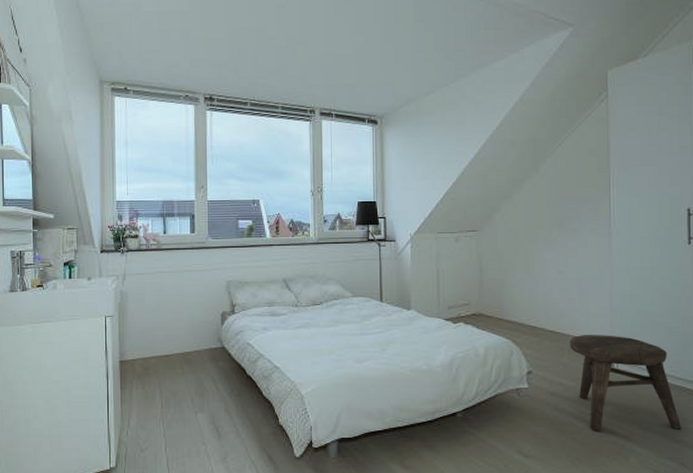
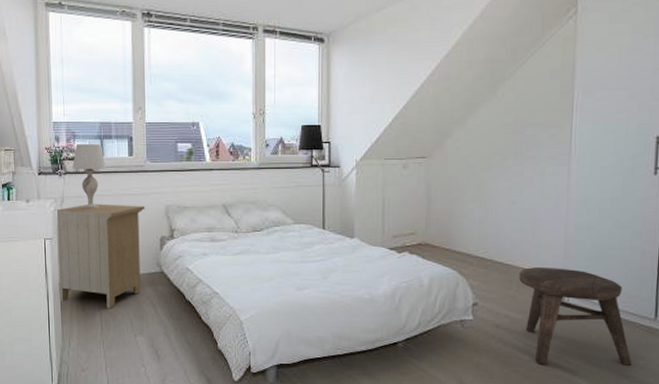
nightstand: none [116,280,206,386] -> present [55,204,145,308]
table lamp: none [135,222,168,286] -> present [72,144,106,210]

